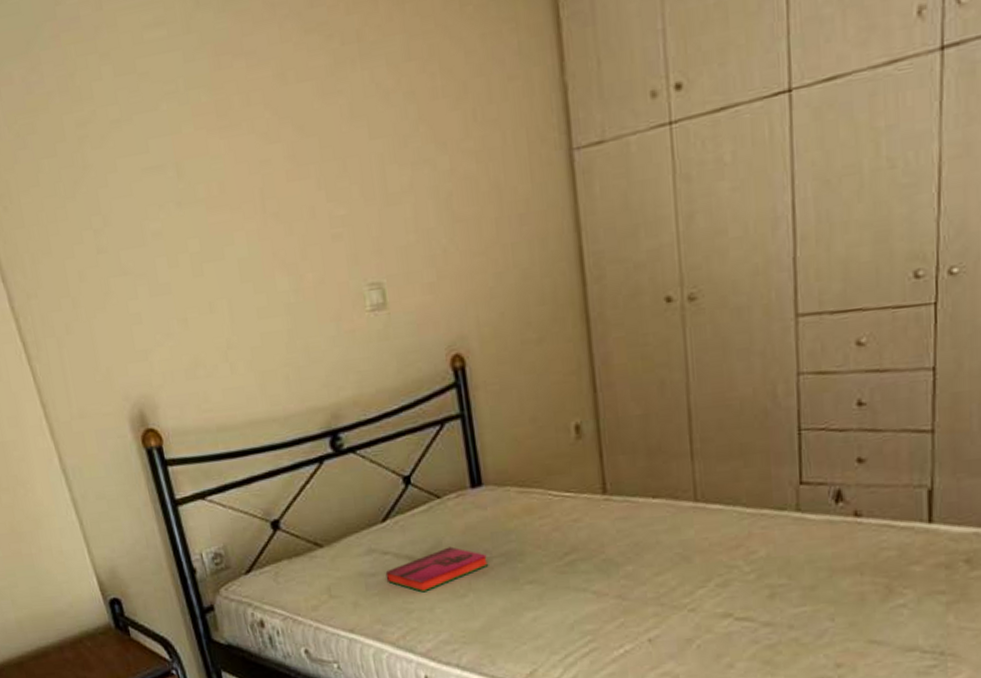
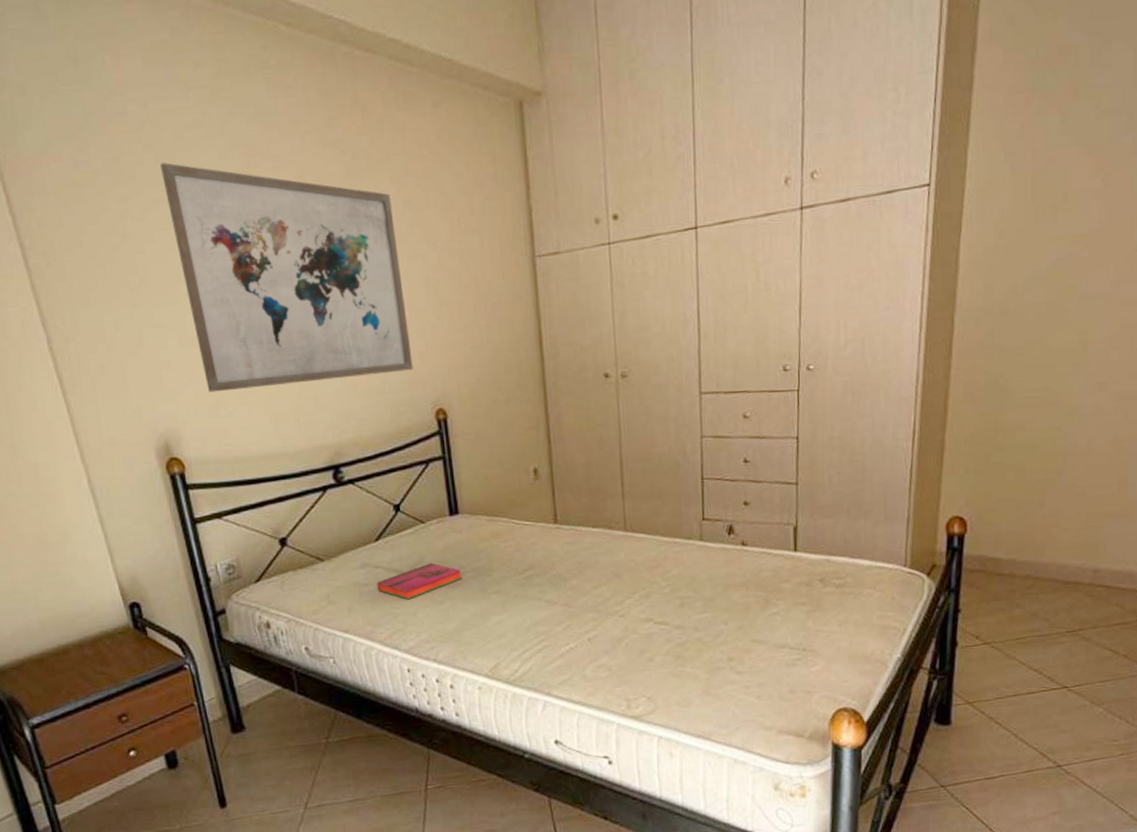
wall art: none [118,73,423,350] -> present [159,162,413,393]

